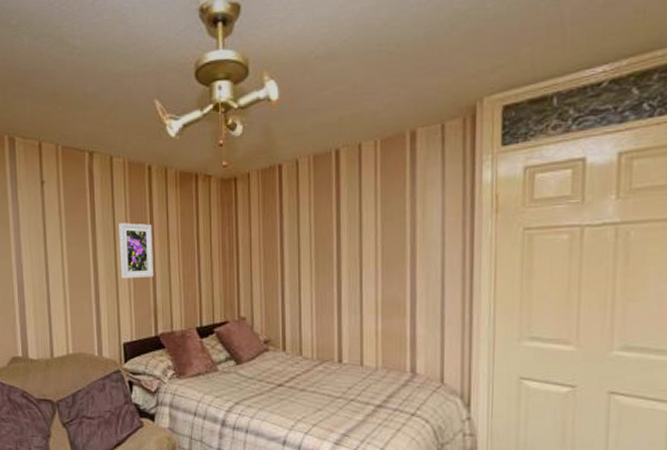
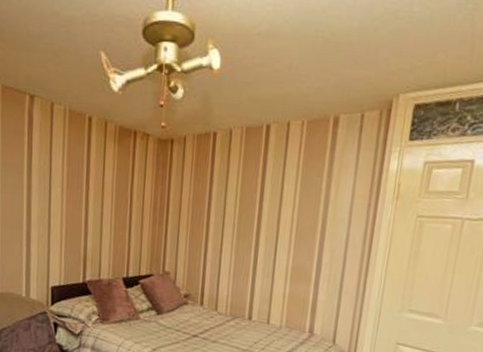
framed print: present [119,223,154,279] -> none [53,170,88,226]

